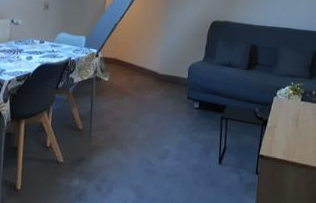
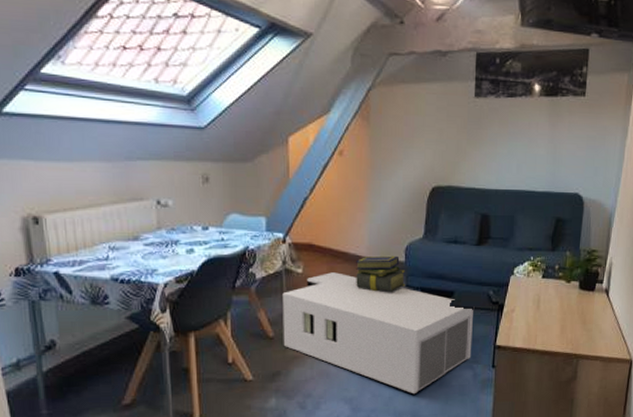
coffee table: none [88,82,241,190] -> present [282,272,473,395]
stack of books: none [148,72,187,102] -> present [356,255,406,292]

